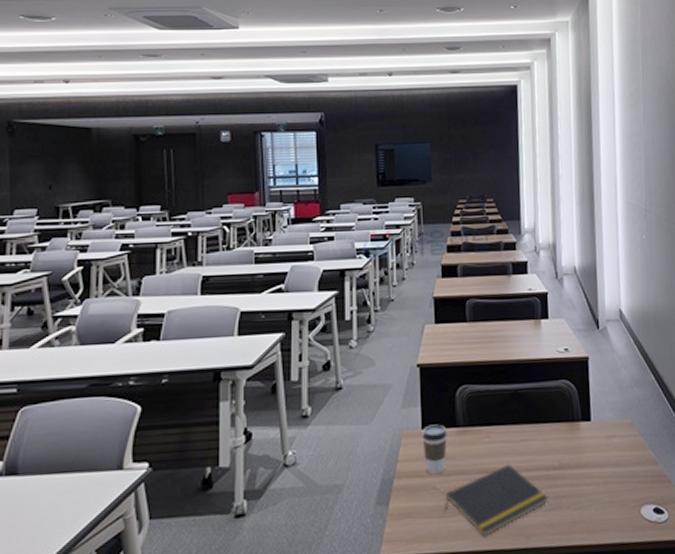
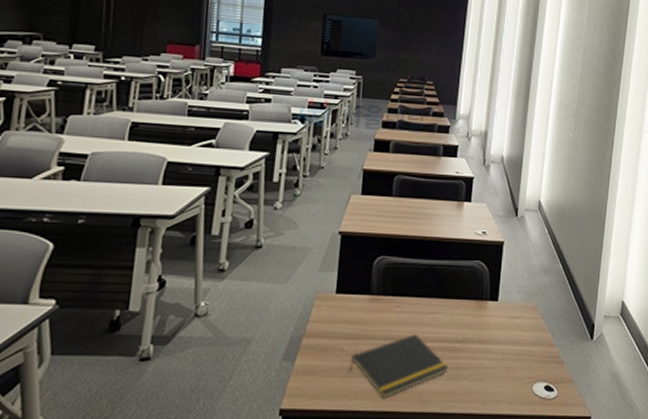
coffee cup: present [422,424,447,474] -> none [335,290,360,336]

